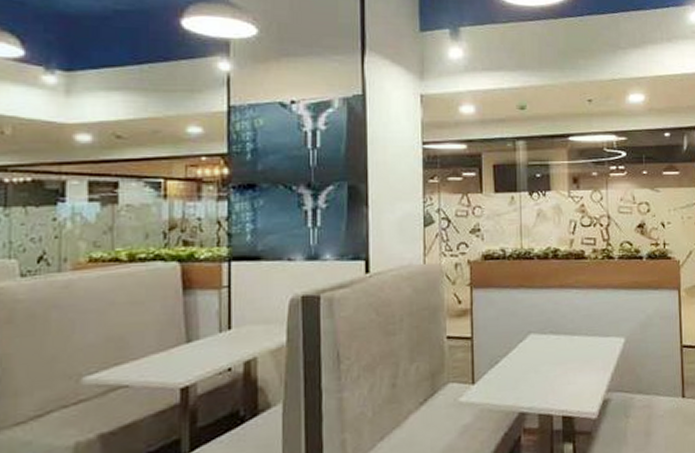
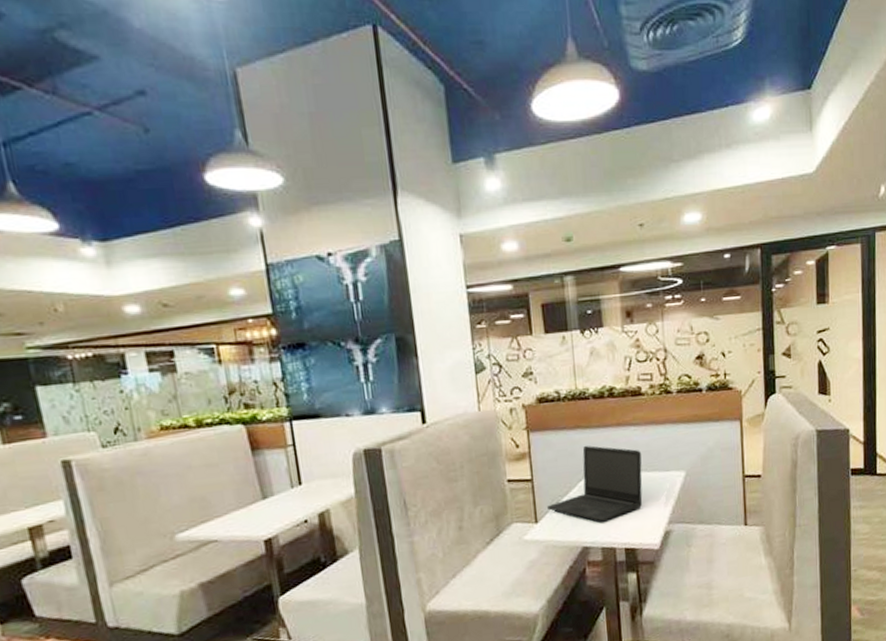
laptop: none [486,305,583,387] -> present [547,445,643,522]

